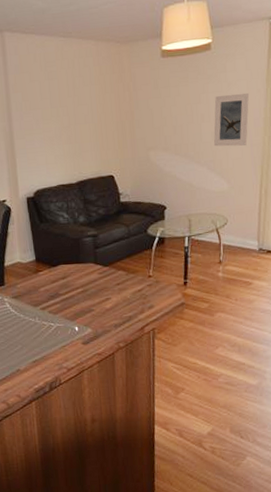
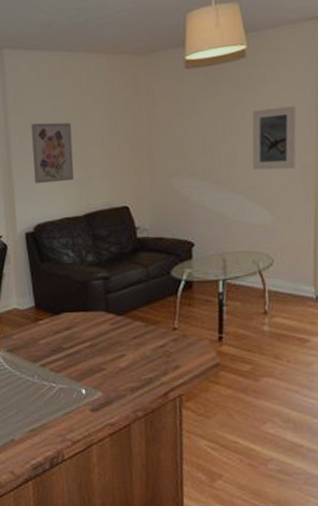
wall art: none [30,101,68,155] -> present [31,122,74,184]

